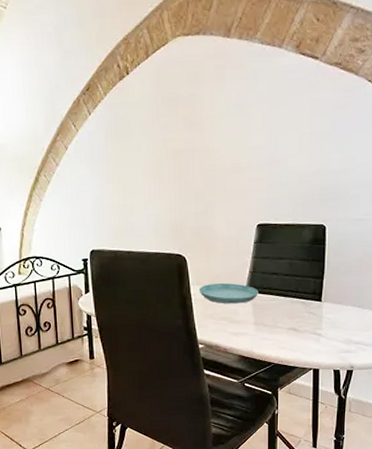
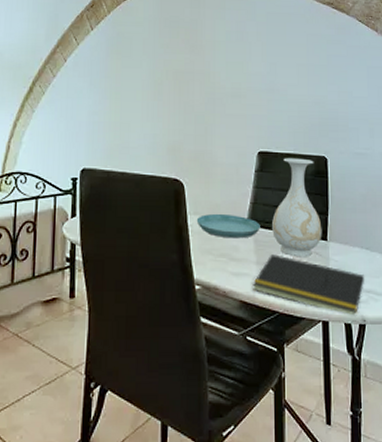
notepad: none [251,316,356,363] -> present [253,254,365,315]
vase: none [270,228,317,317] -> present [272,158,322,257]

